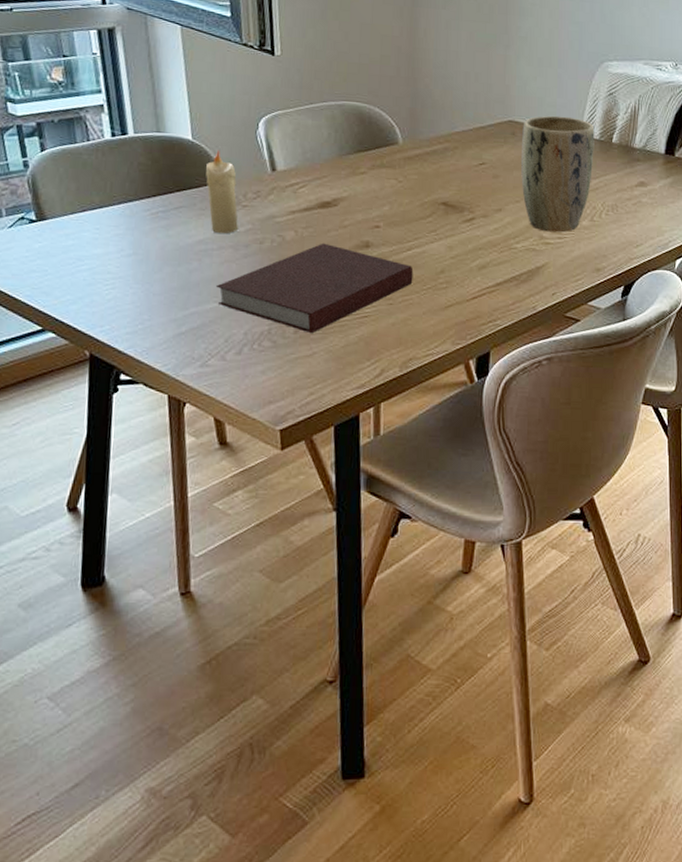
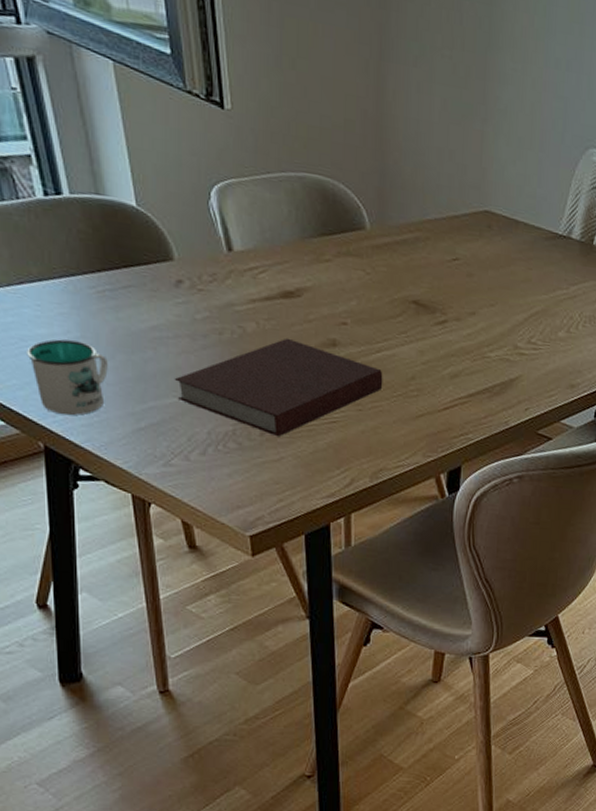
mug: none [82,257,156,325] -> present [26,339,108,416]
candle: present [206,150,238,234] -> none [155,221,194,321]
plant pot: present [520,115,595,233] -> none [496,208,576,343]

